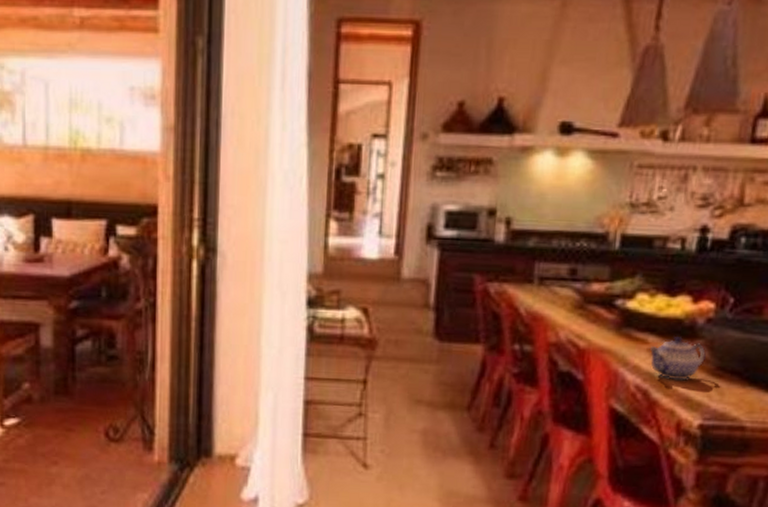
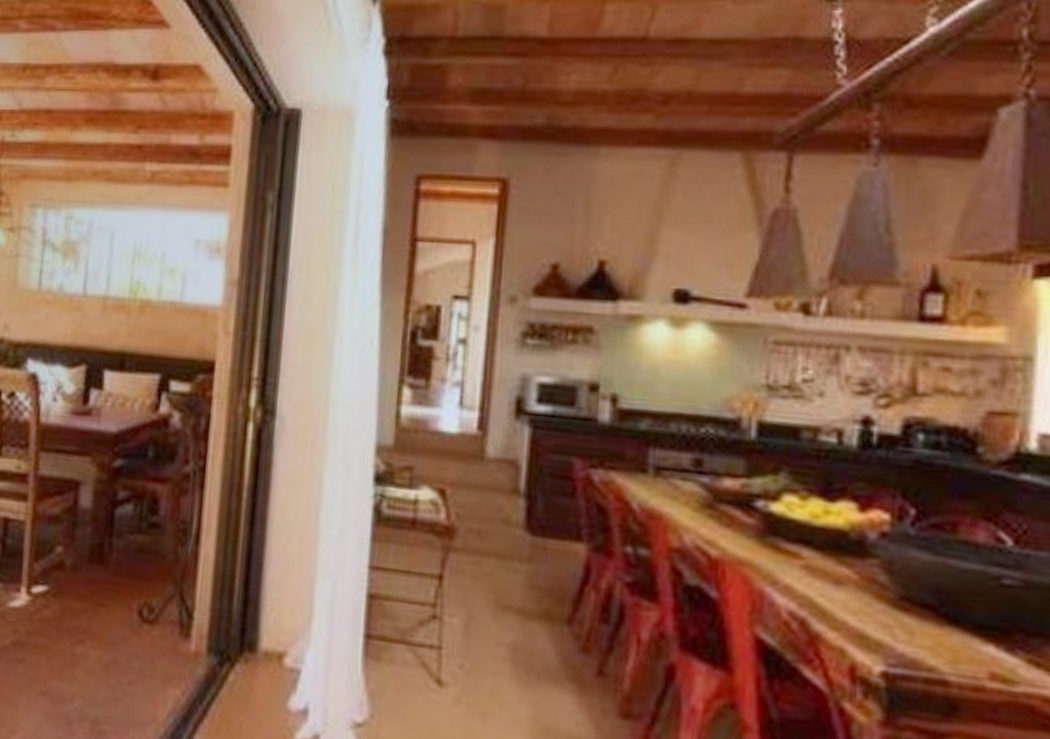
teapot: present [649,337,706,381] -> none [804,553,883,611]

